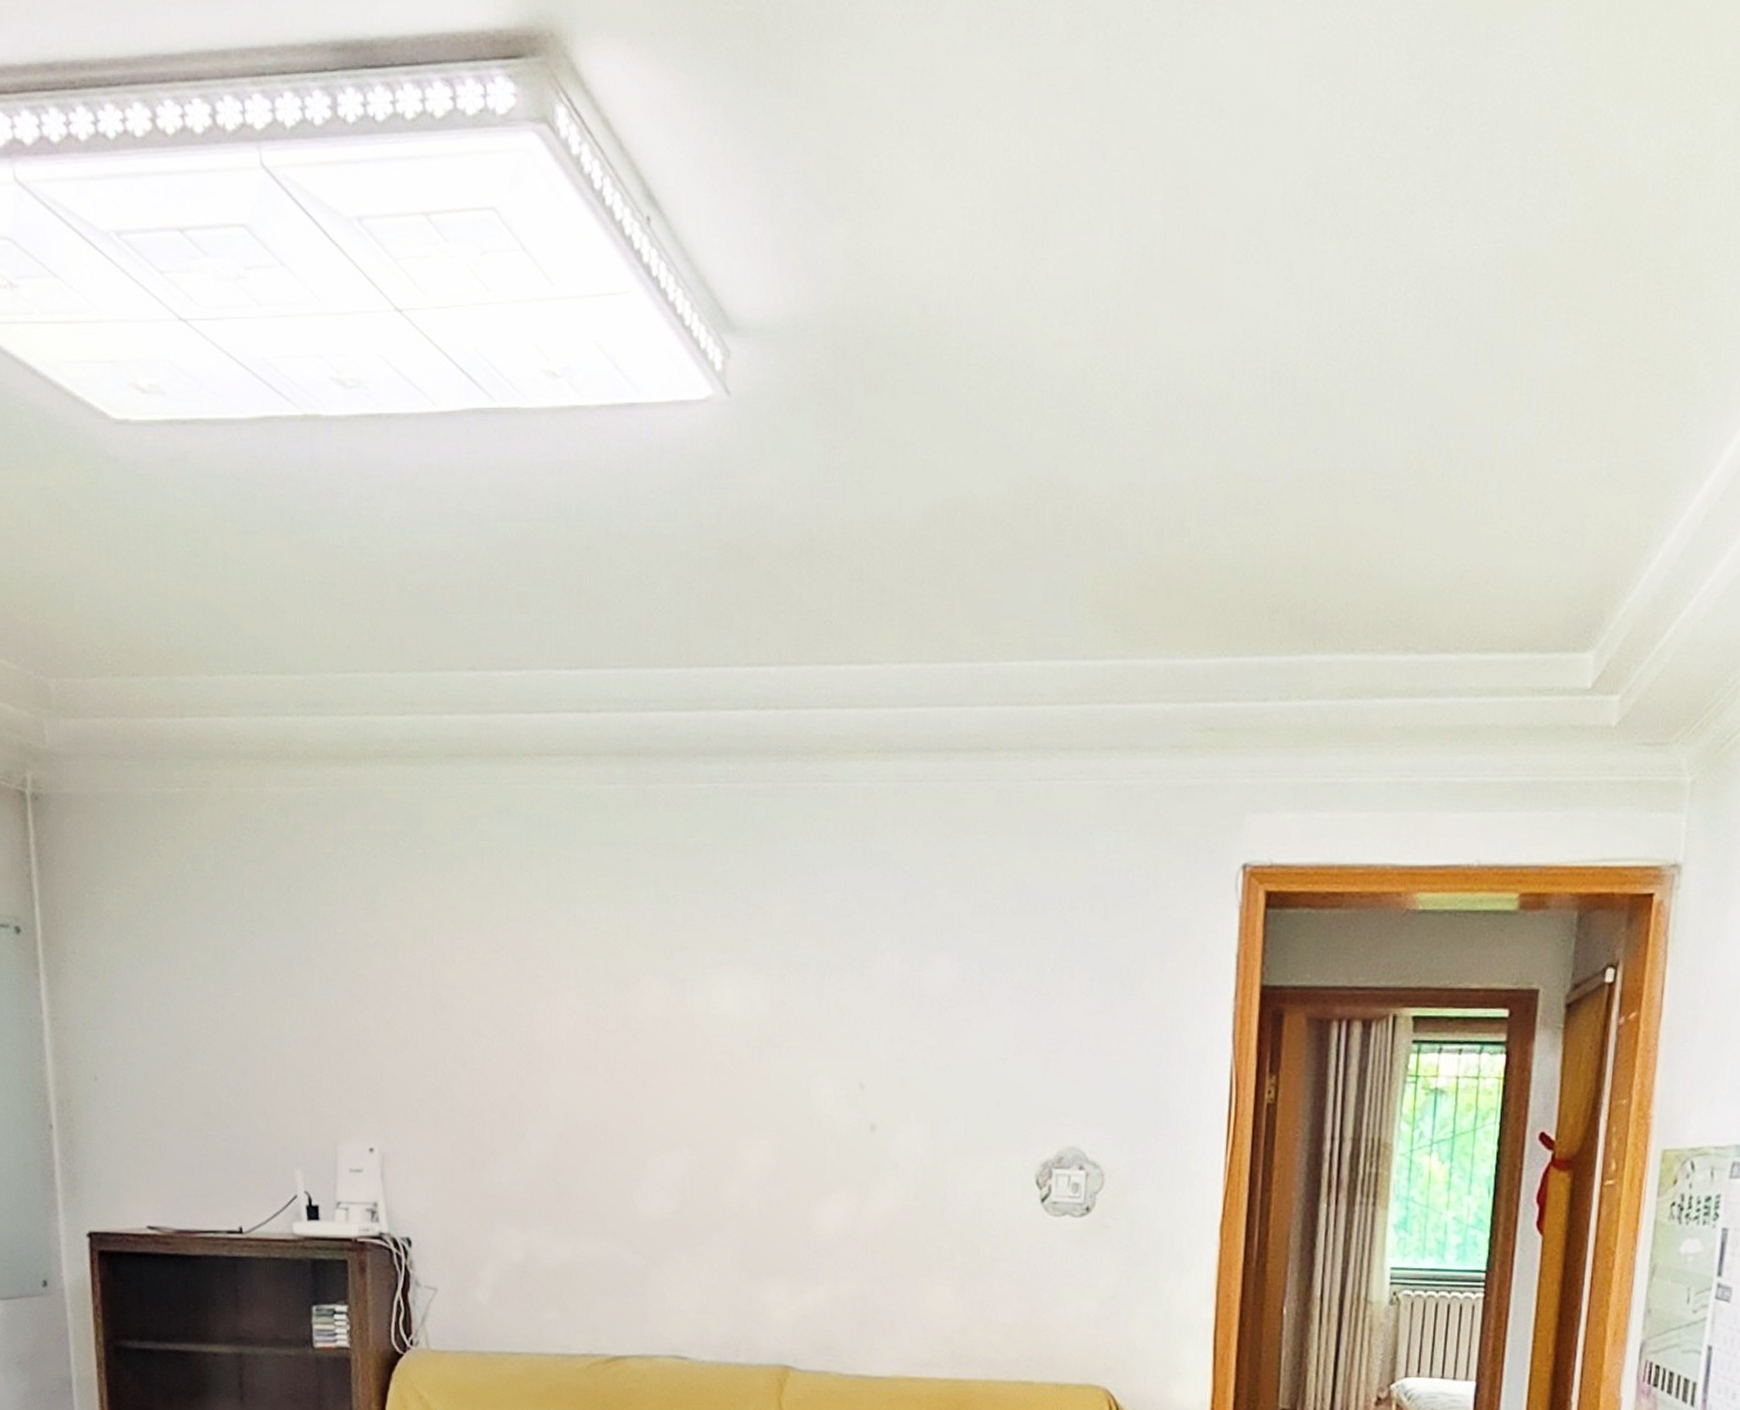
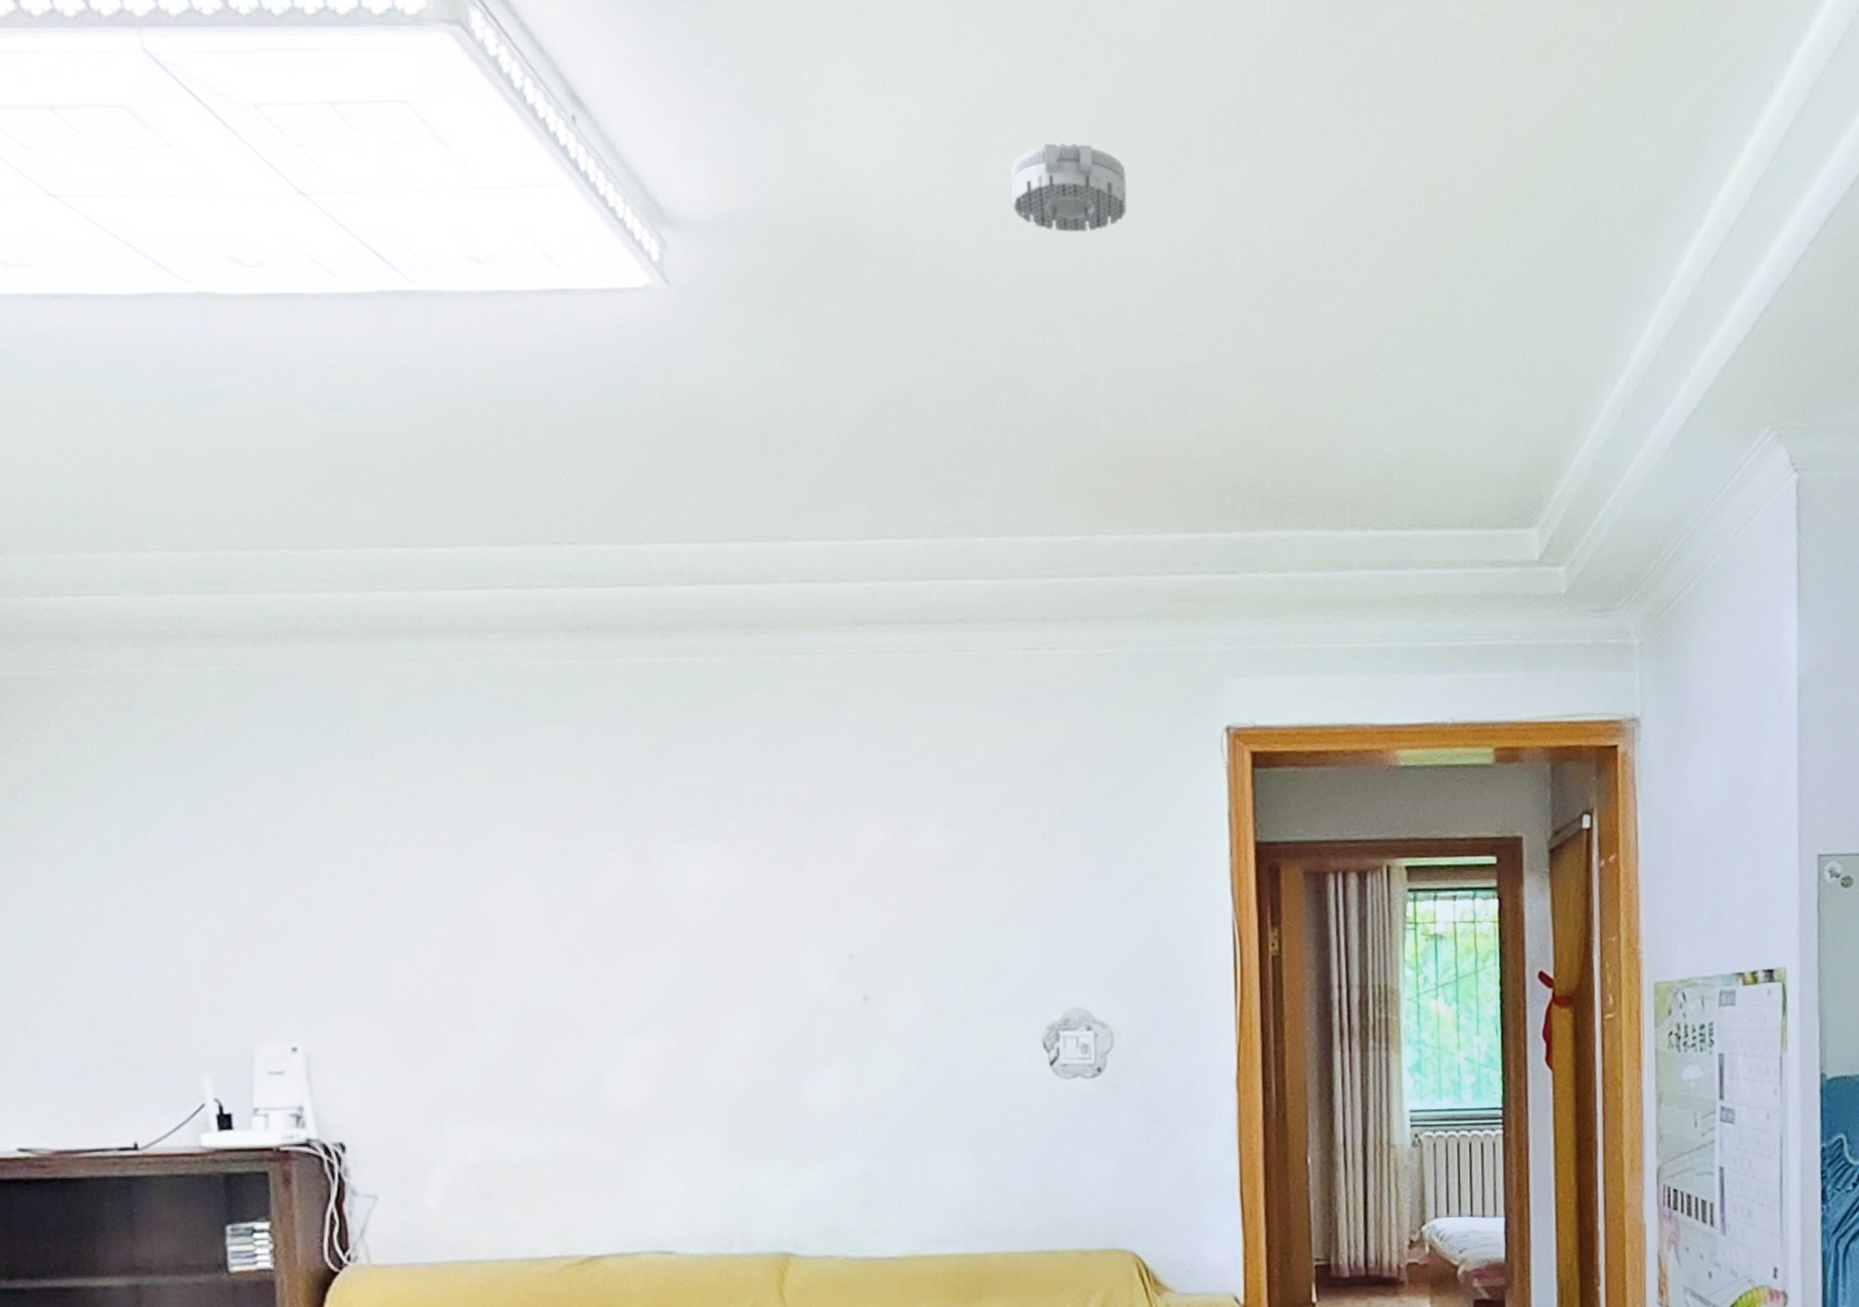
smoke detector: none [1072,226,1192,327] -> present [1011,143,1127,232]

